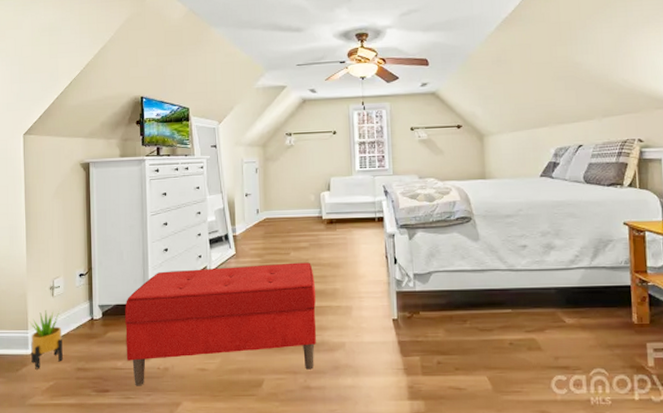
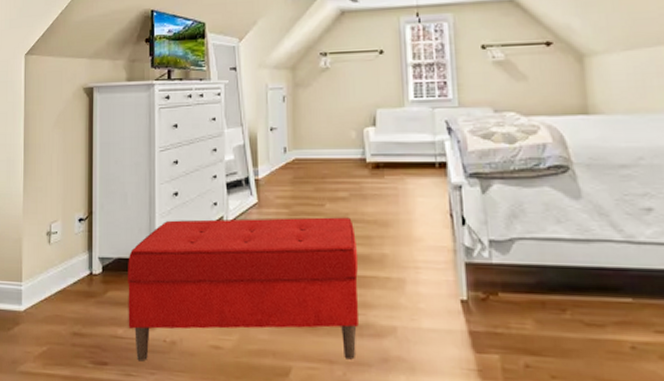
potted plant: present [28,310,63,369] -> none [23,259,58,330]

